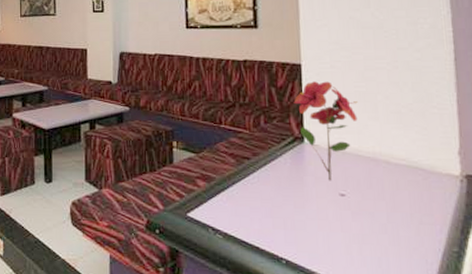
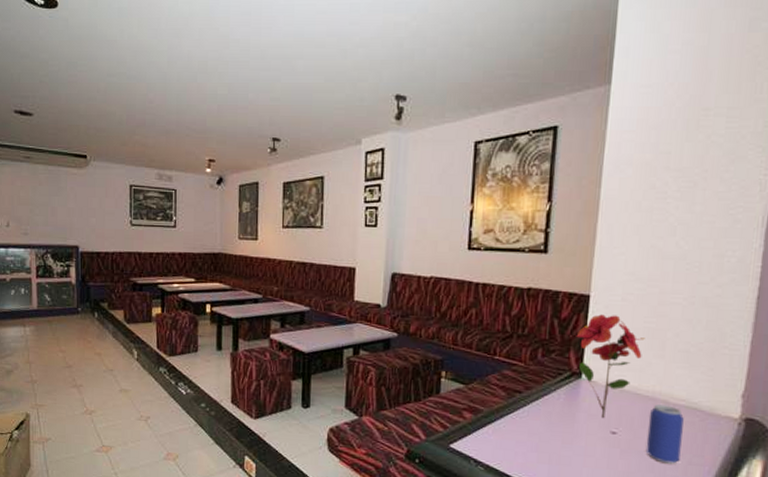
beverage can: none [373,165,411,224] -> present [645,404,684,464]

